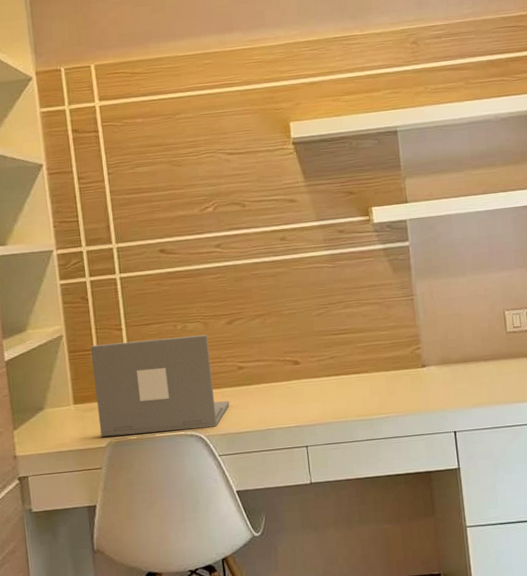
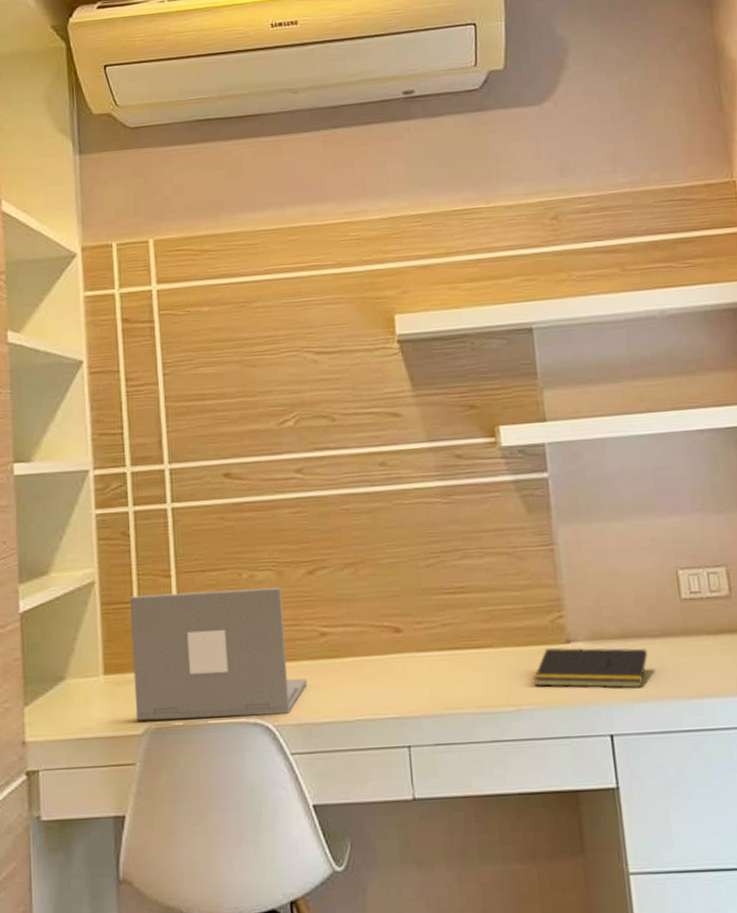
notepad: none [398,369,482,399] -> present [534,647,648,689]

